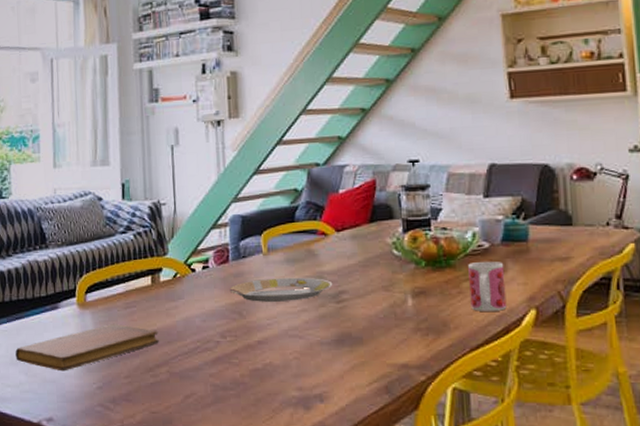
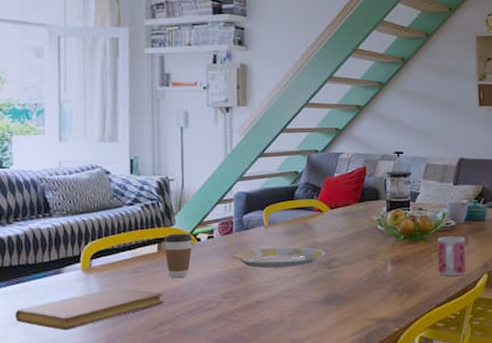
coffee cup: none [157,263,187,314] -> present [164,233,192,278]

